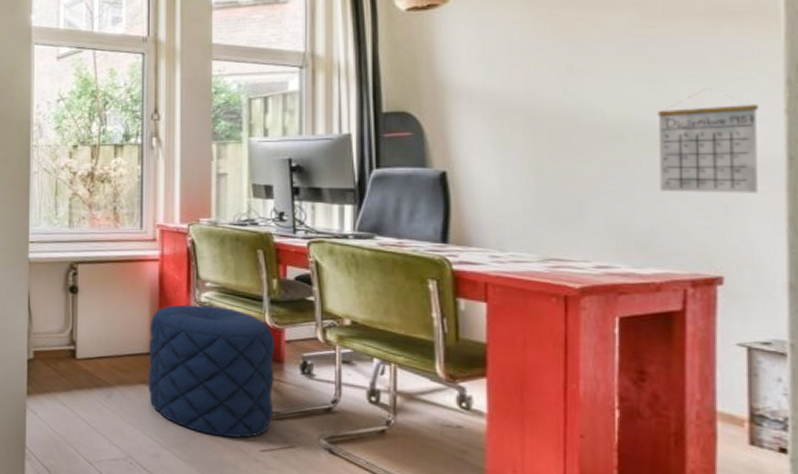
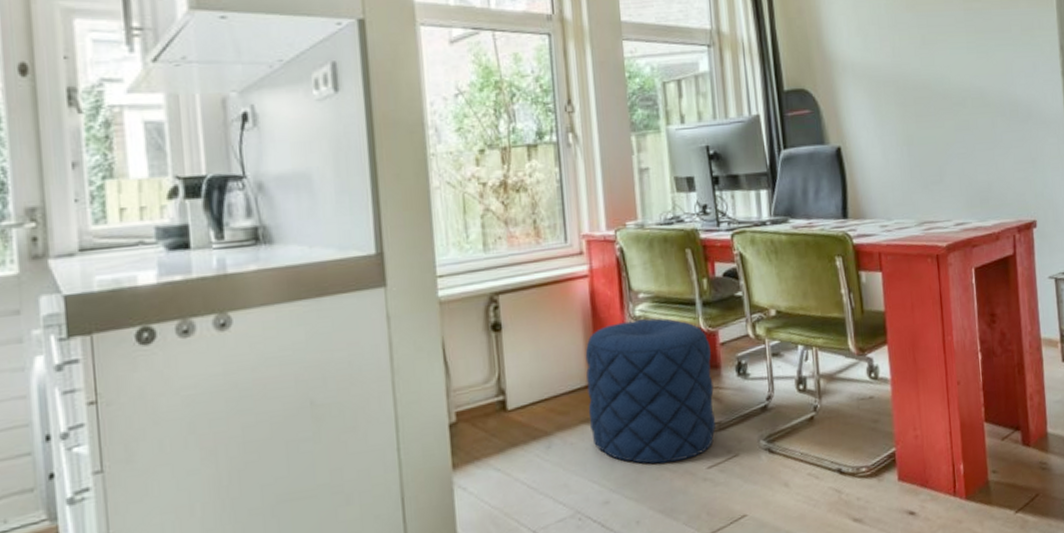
calendar: present [657,89,758,194] -> none [984,56,1051,150]

